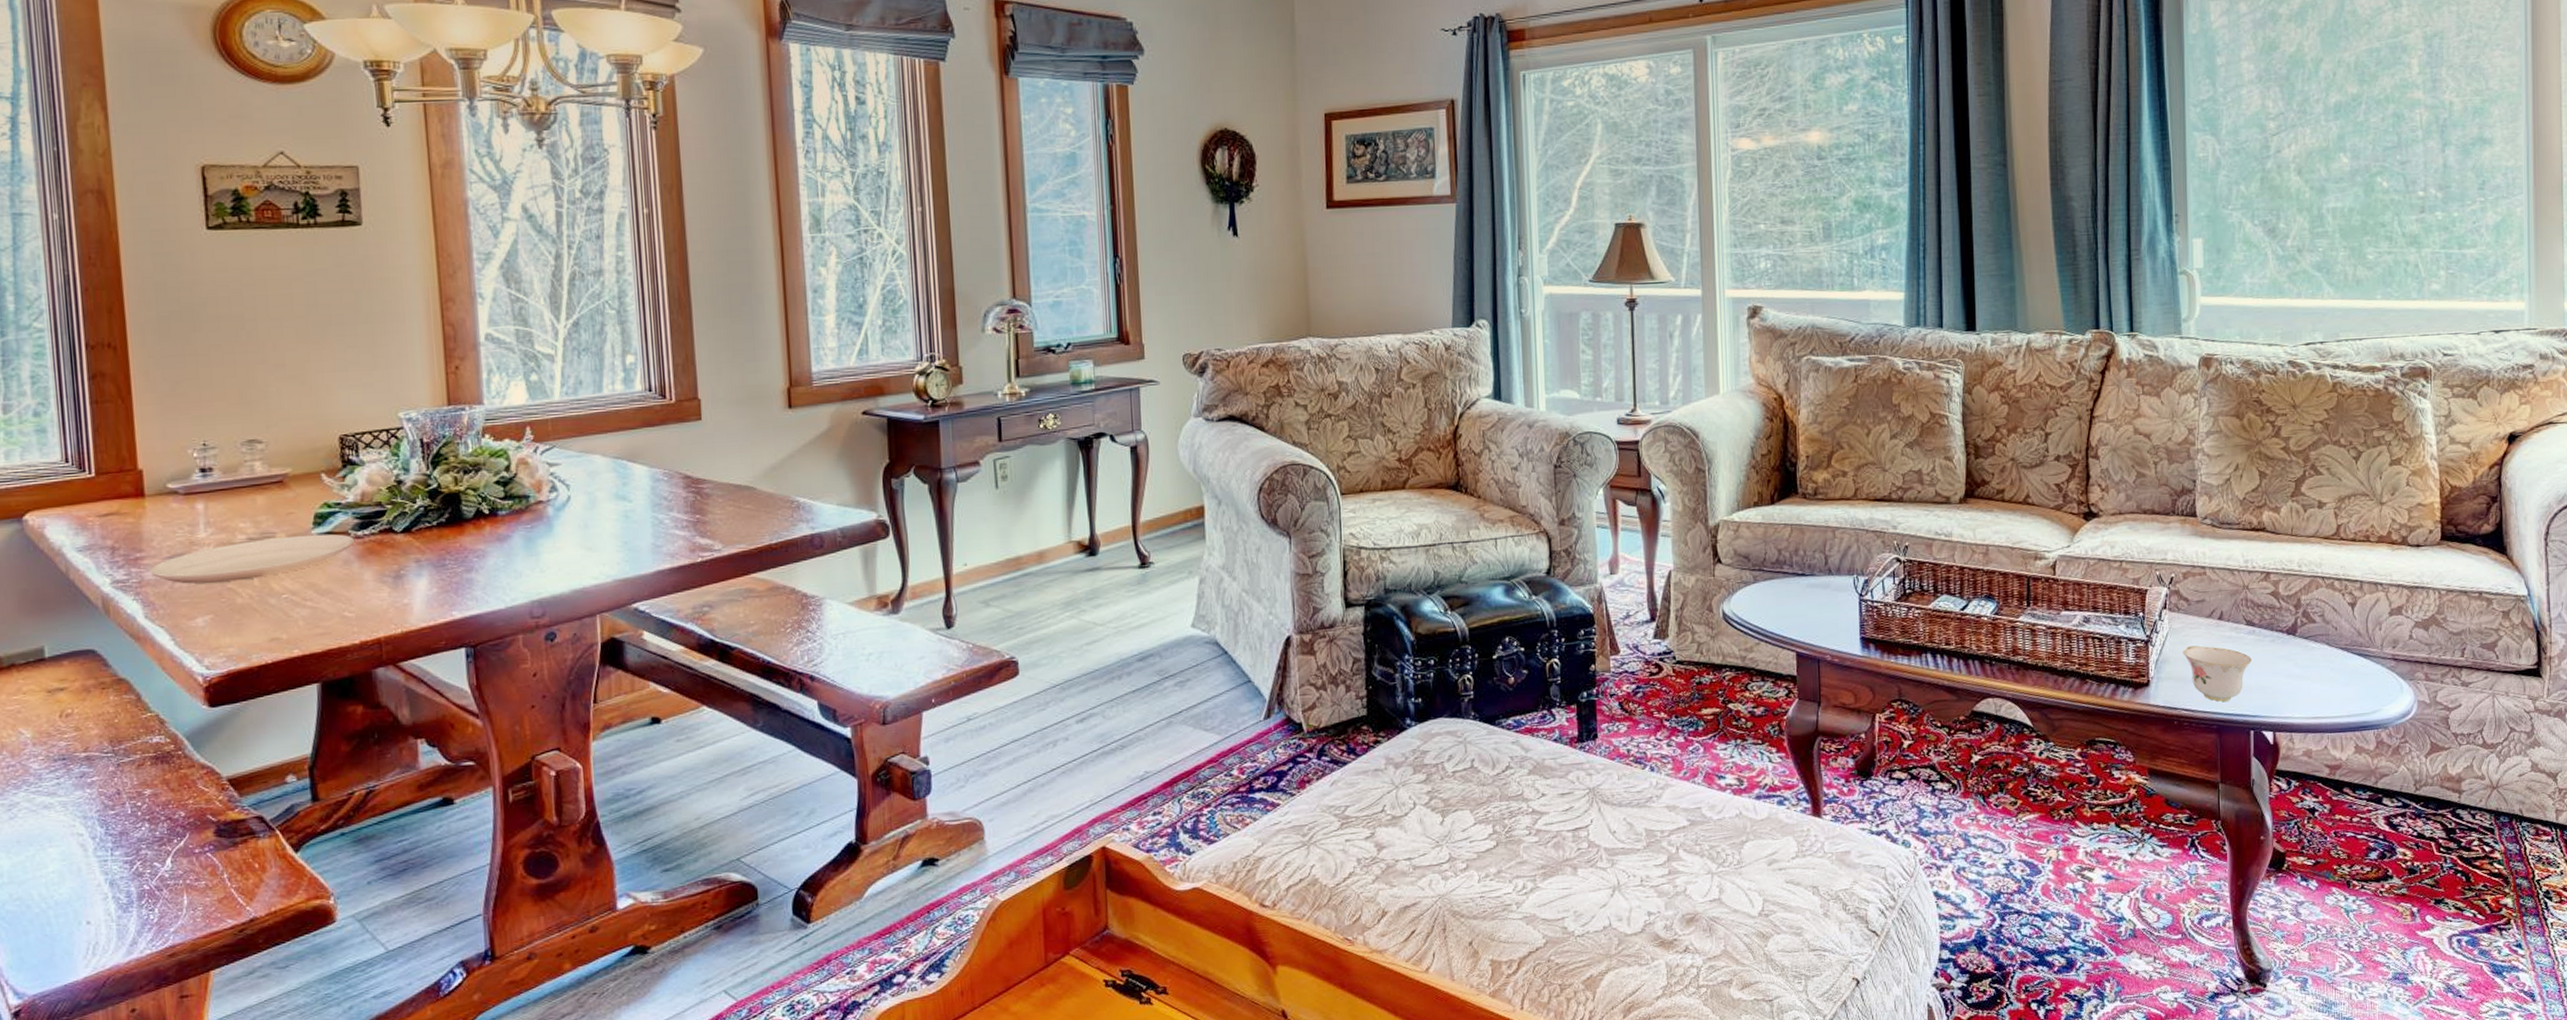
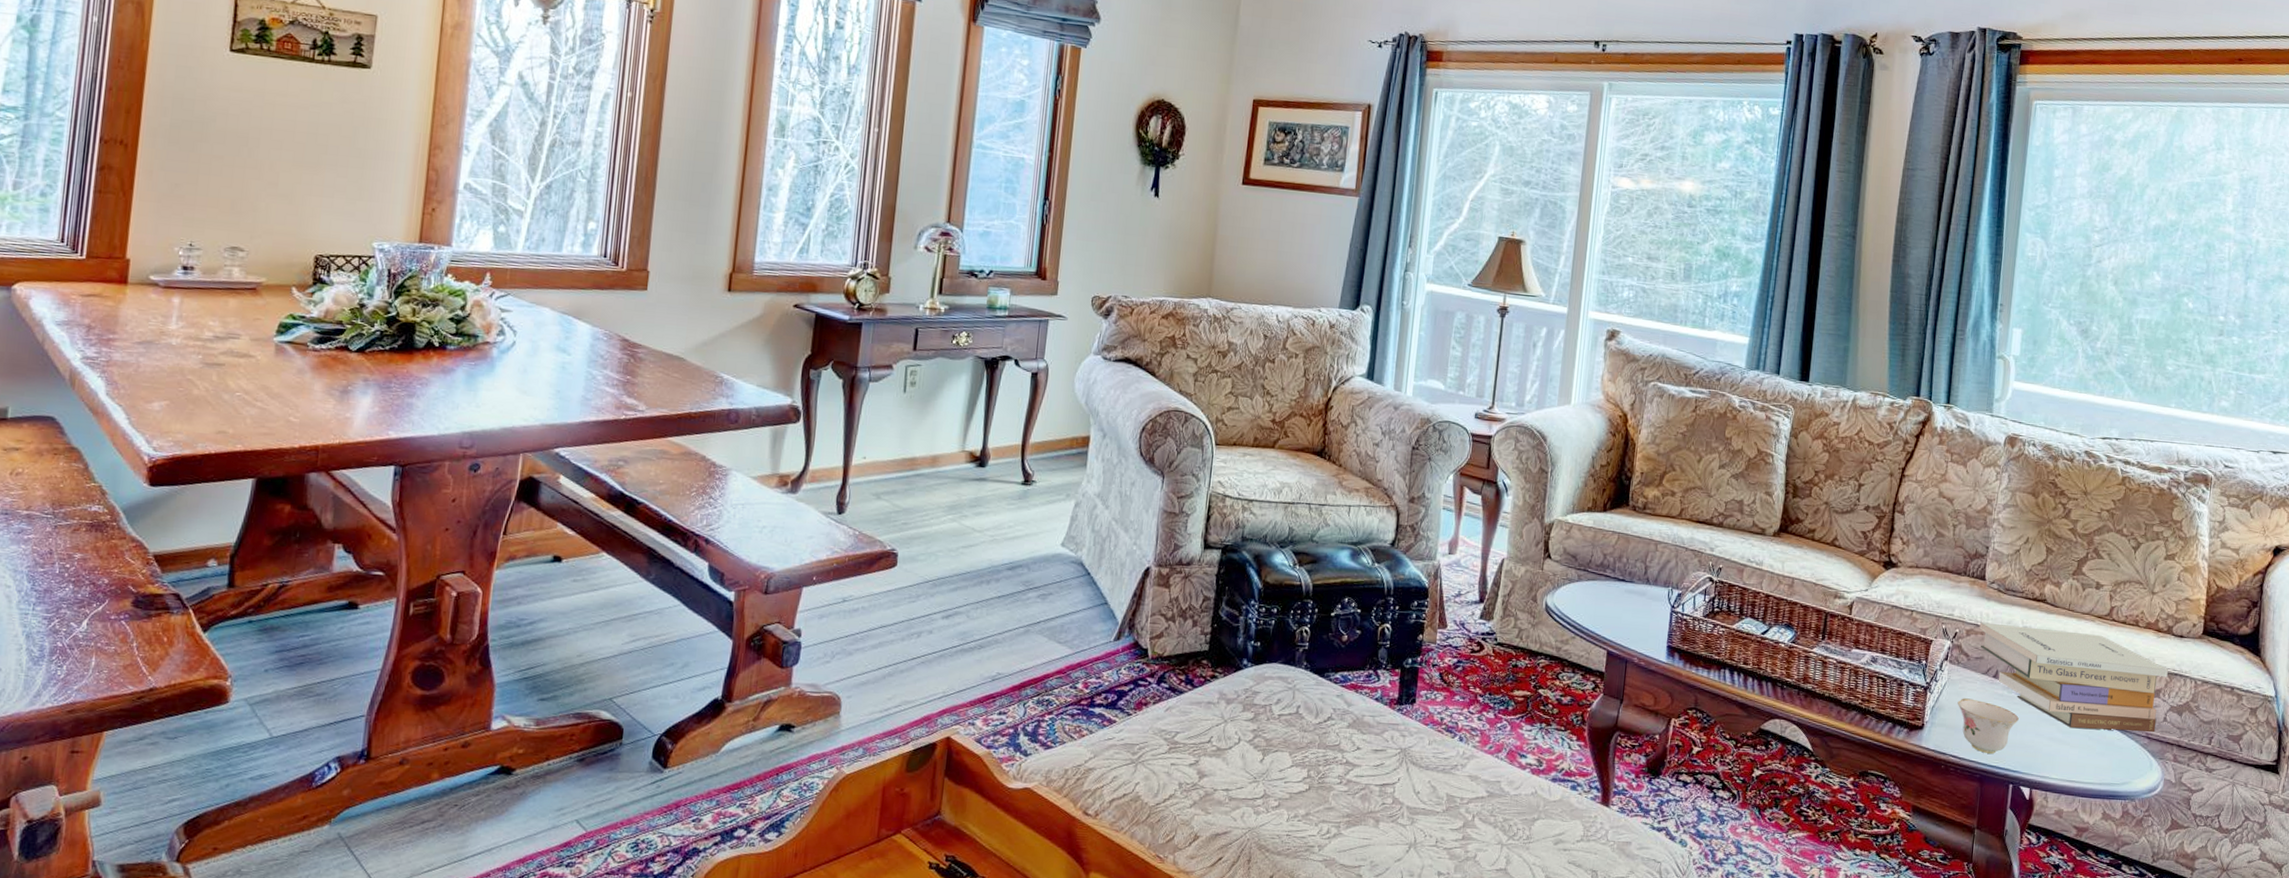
plate: present [150,534,356,584] -> none [119,339,312,374]
books: none [2196,557,2408,661] -> present [1979,622,2168,733]

